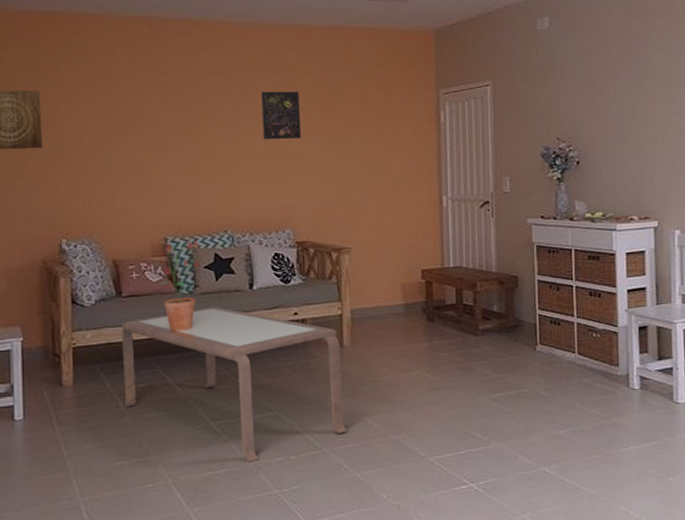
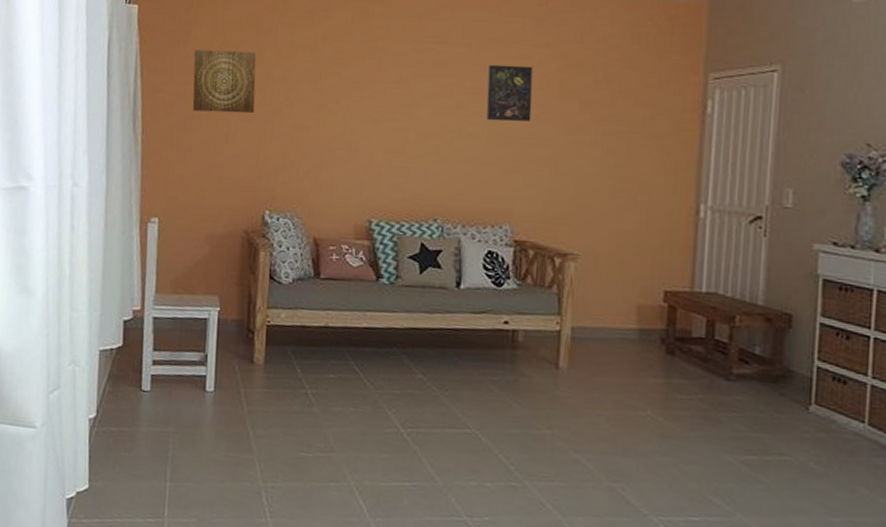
coffee table: present [121,307,348,462] -> none [312,302,555,481]
potted plant: present [158,239,201,332] -> none [358,225,406,325]

